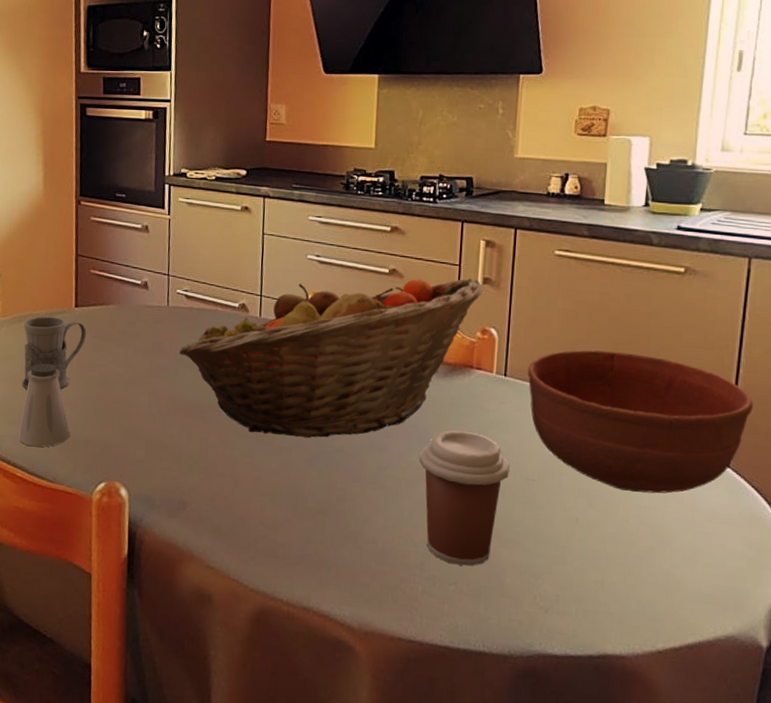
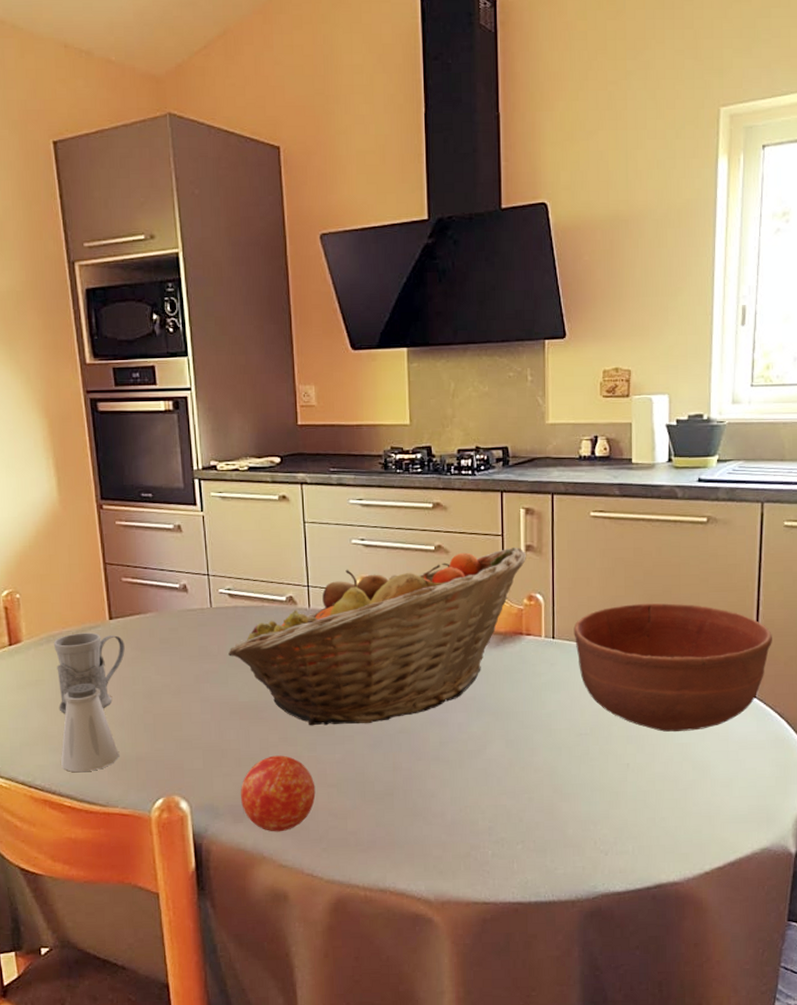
apple: none [177,456,249,533] -> present [241,755,316,832]
coffee cup: present [419,430,510,566] -> none [479,696,564,825]

